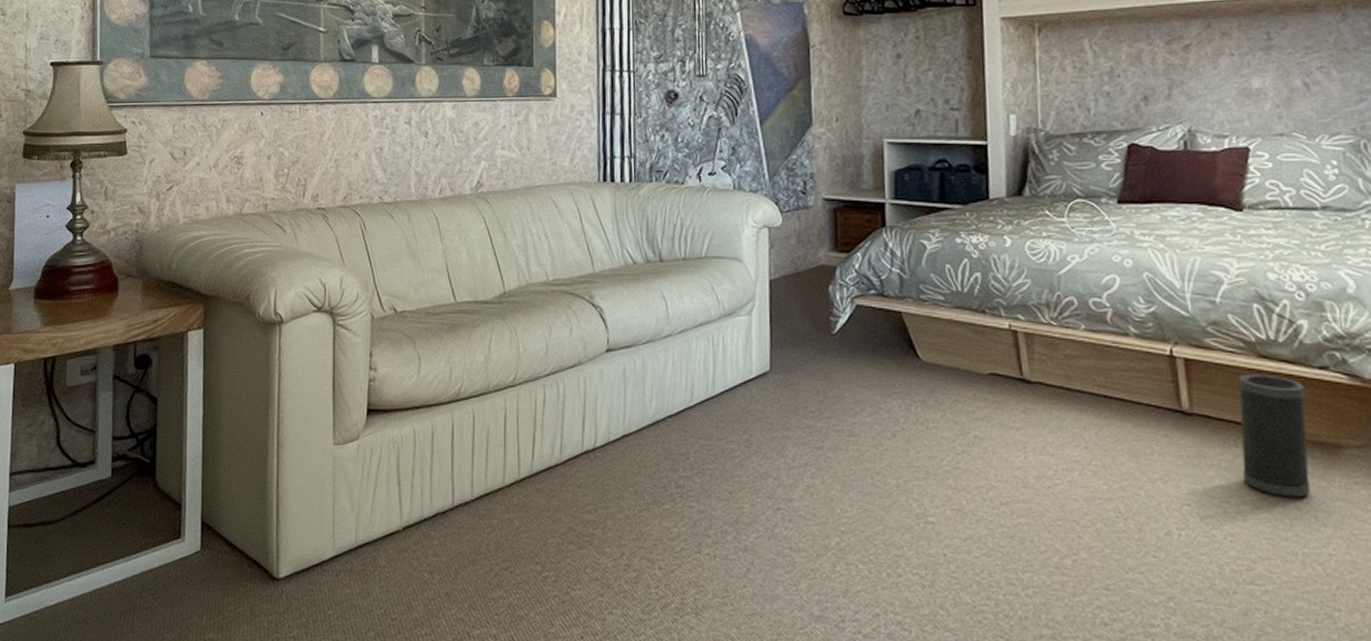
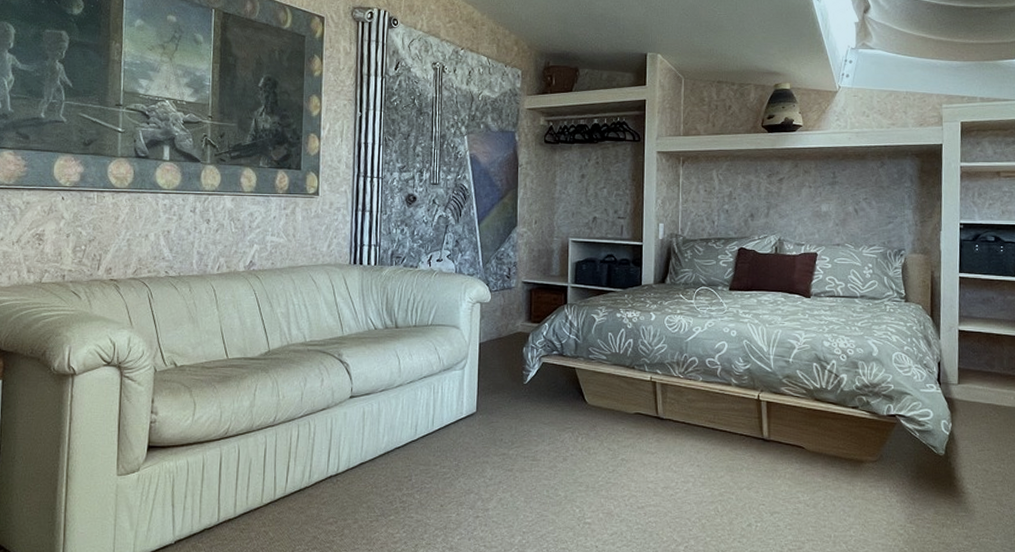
speaker: present [1237,374,1310,498] -> none [799,412,842,497]

